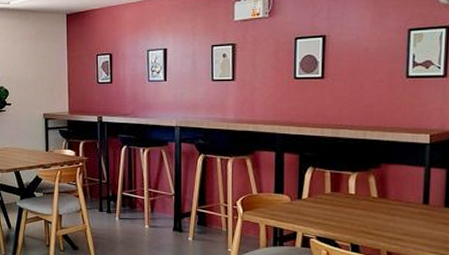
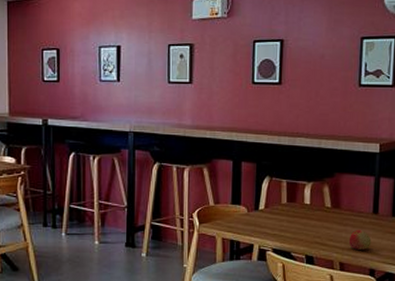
apple: none [396,219,422,241] -> present [348,229,372,251]

